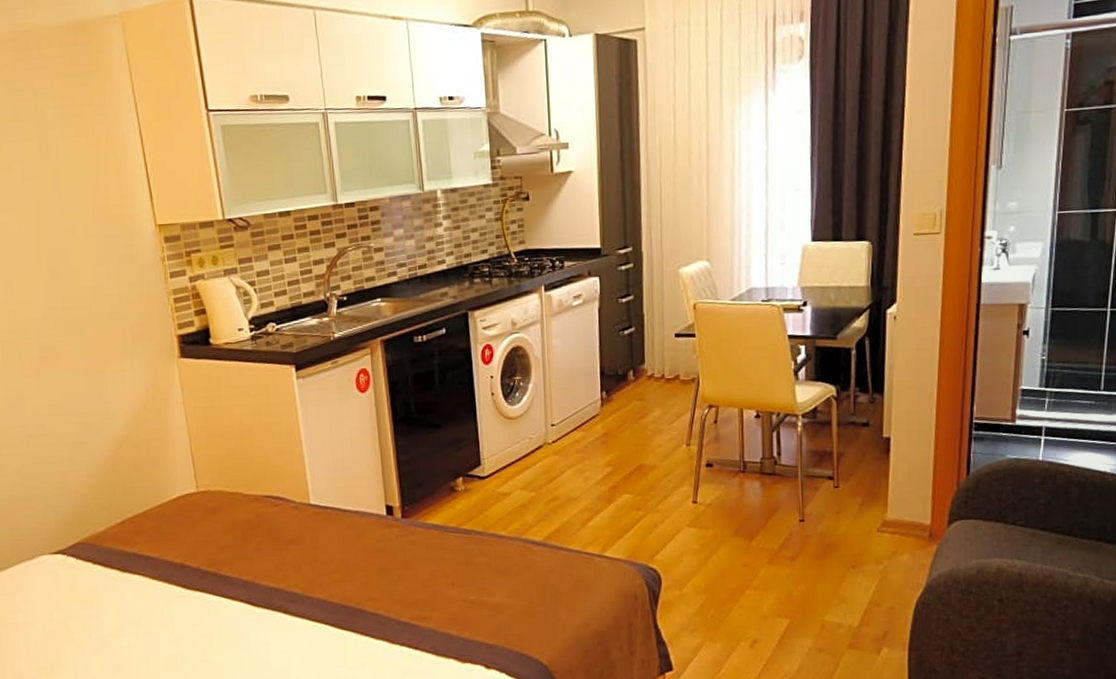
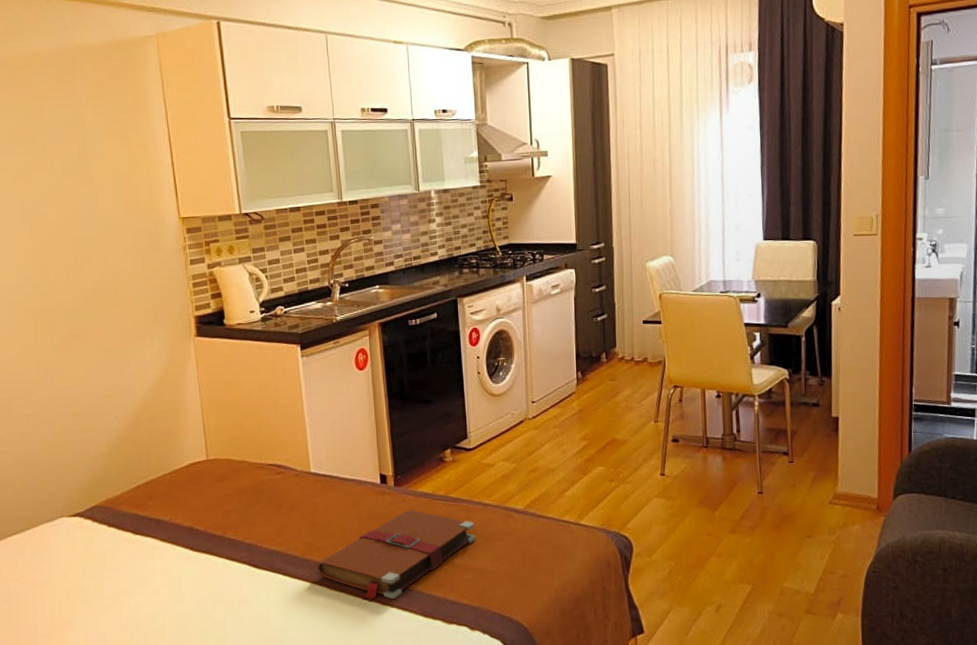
book: none [320,542,491,640] -> present [317,509,476,602]

